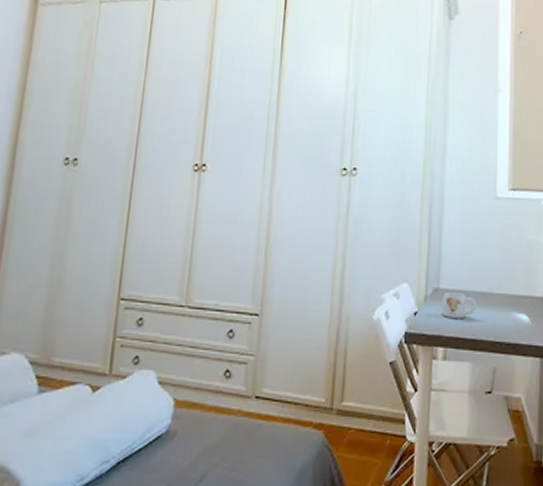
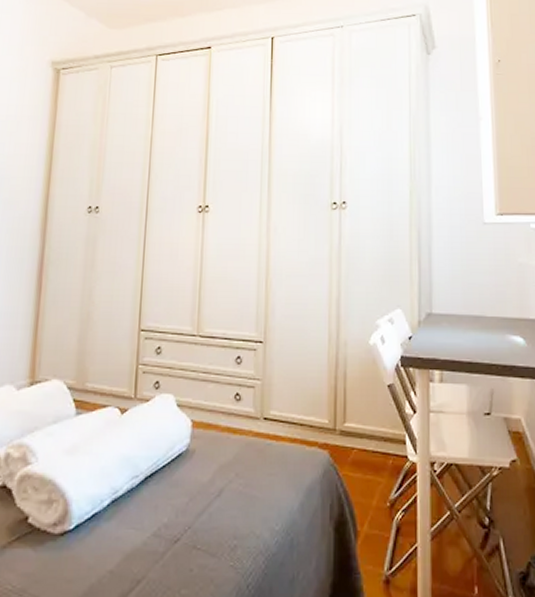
mug: present [440,291,476,319] -> none [435,316,470,343]

